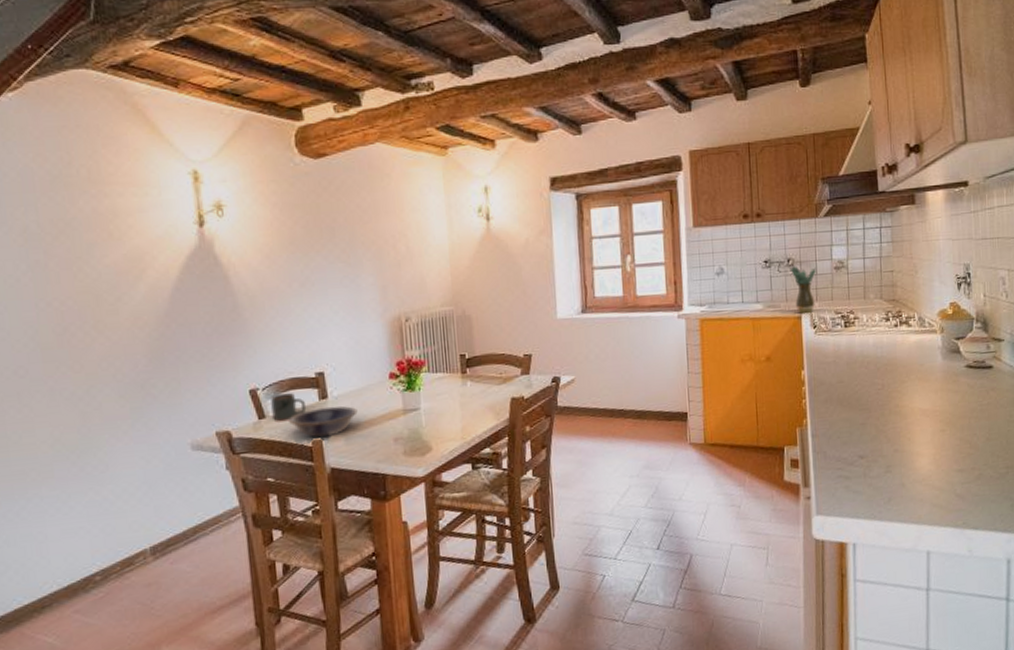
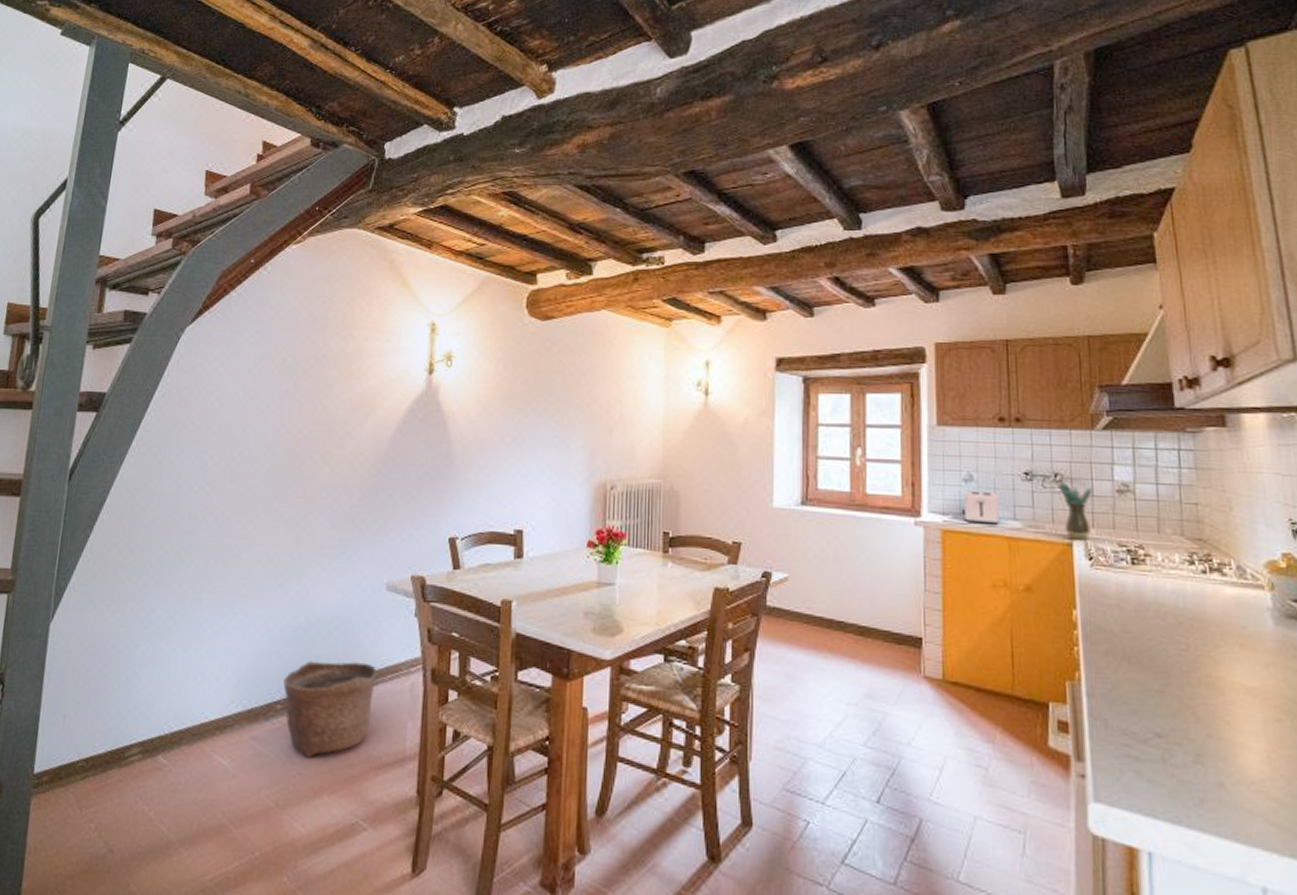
basket: none [97,521,198,618] -> present [283,661,378,758]
mug: present [271,392,306,423] -> none [467,545,500,576]
bowl: present [289,406,358,437] -> none [482,566,551,598]
toaster: none [715,280,745,311] -> present [961,490,999,526]

